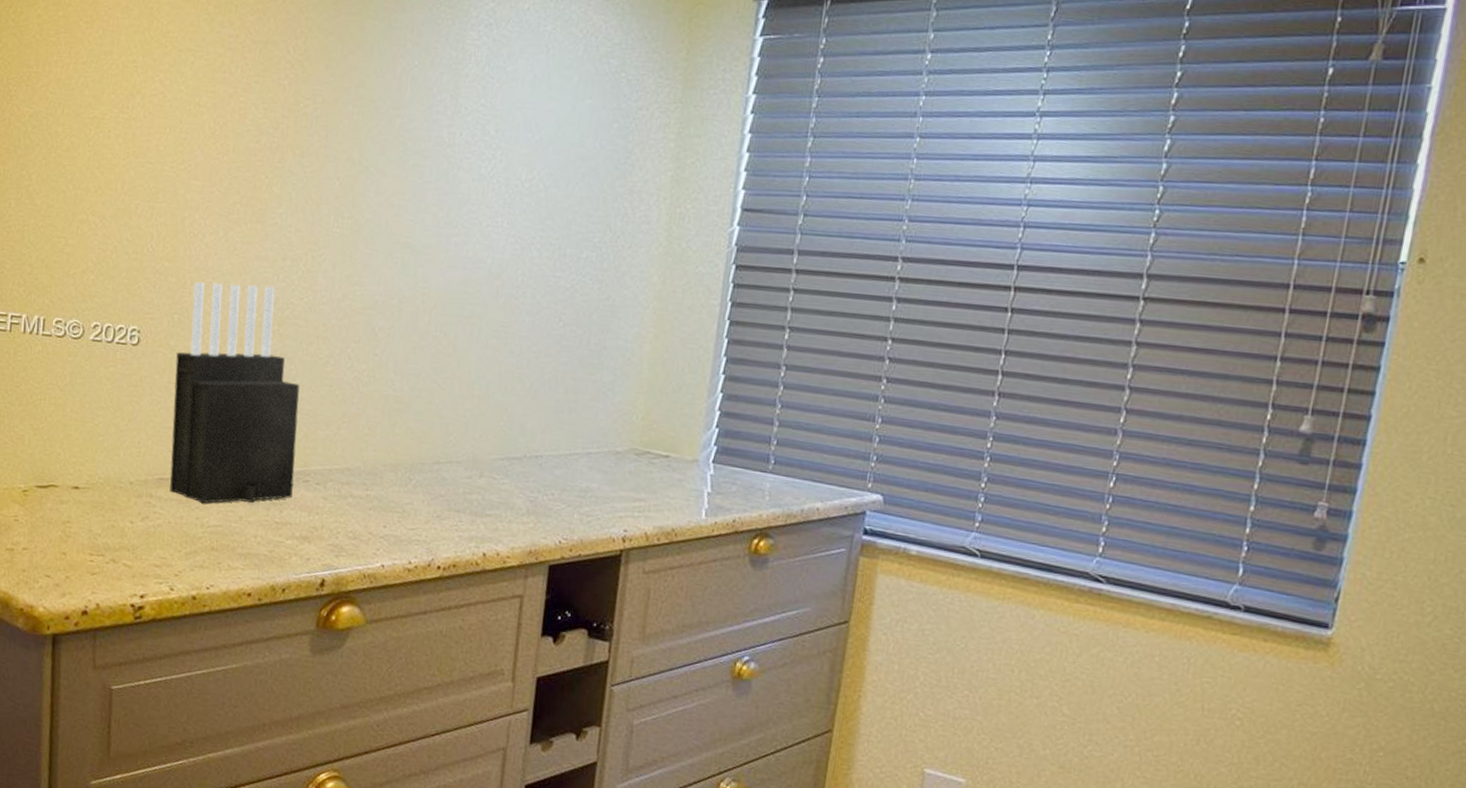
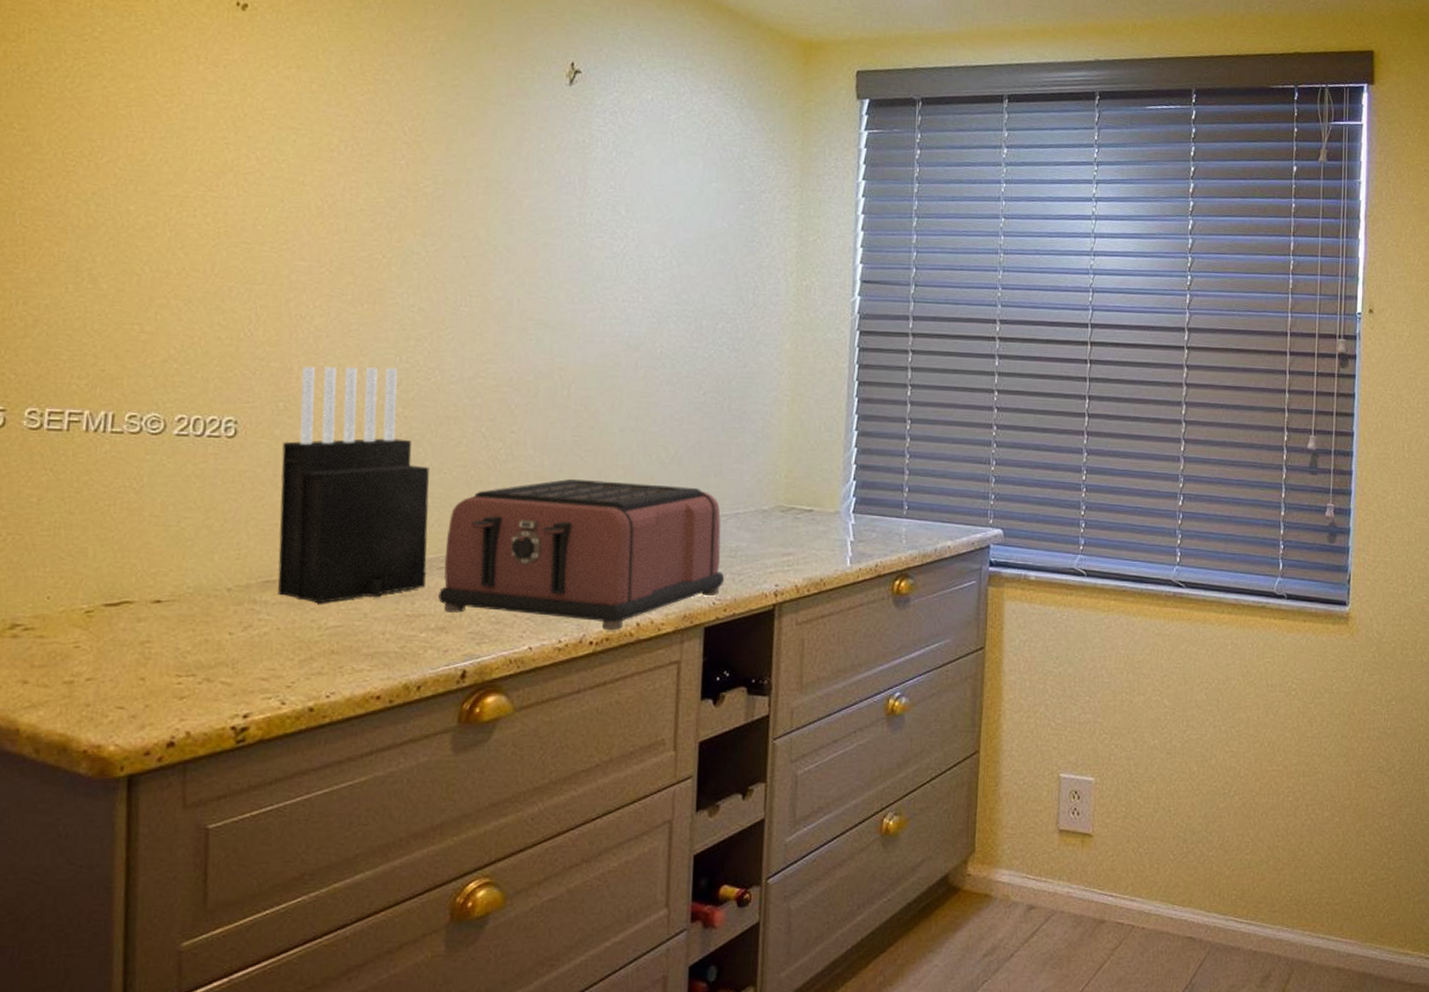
toaster: none [303,404,573,558] -> present [438,478,725,631]

